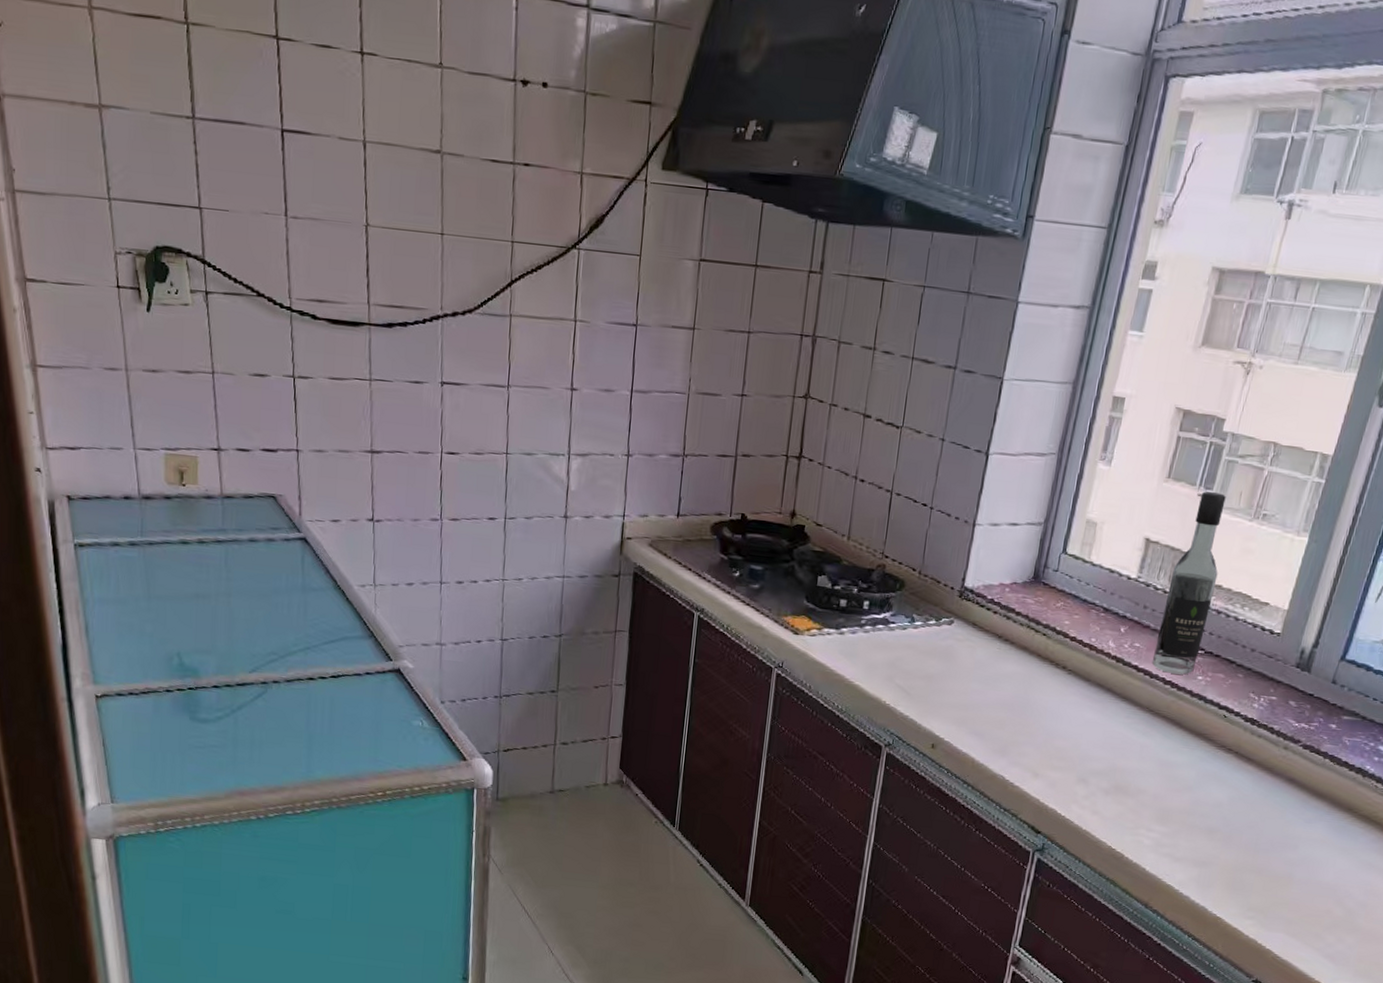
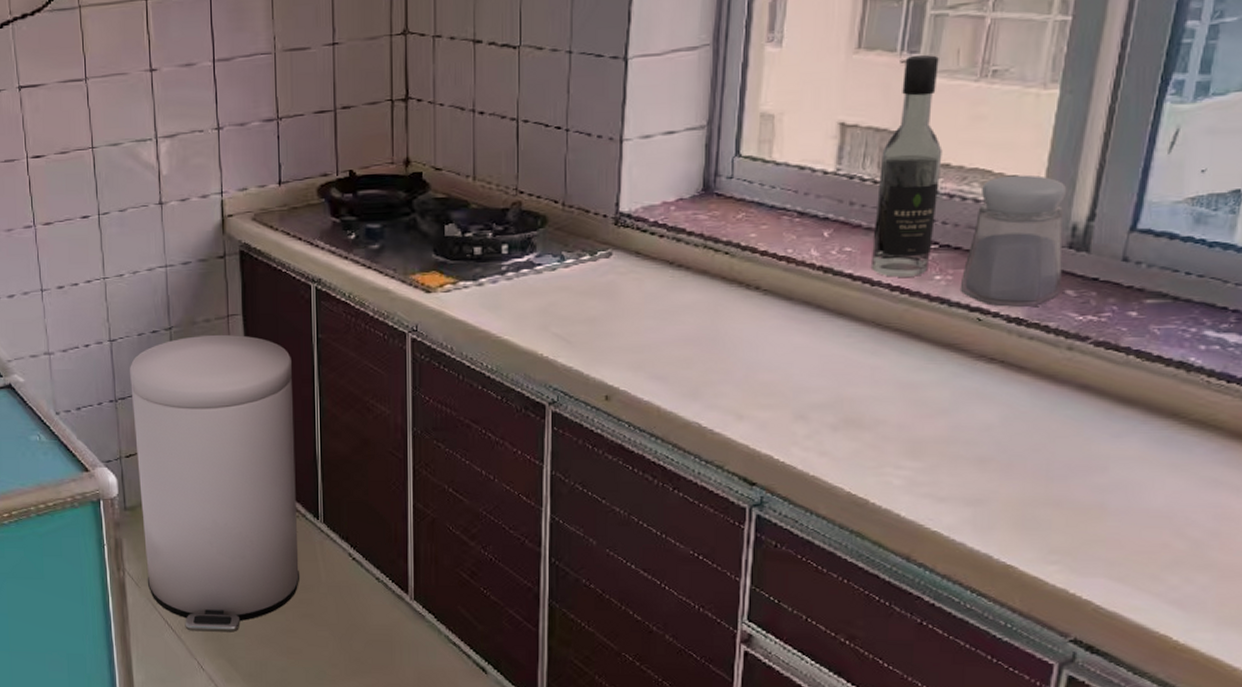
pedal bin: none [510,645,669,923] -> present [130,334,300,633]
salt shaker: none [1214,602,1302,712] -> present [959,174,1067,308]

